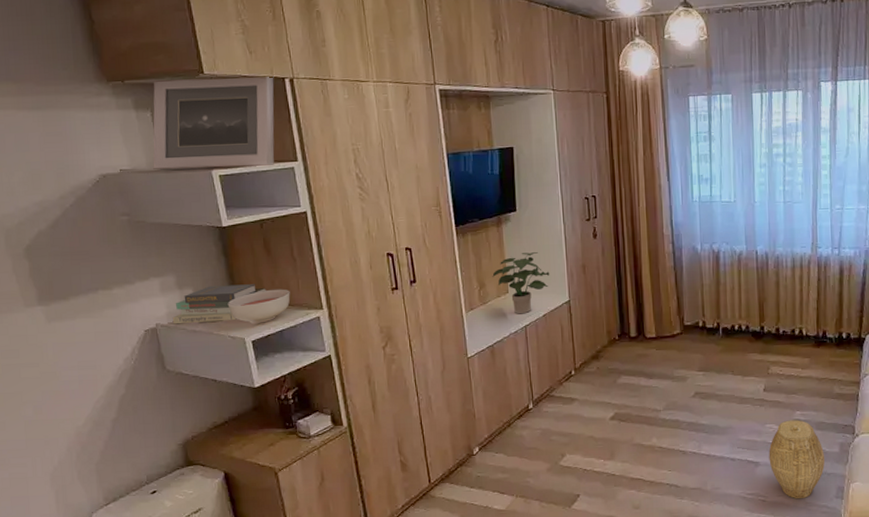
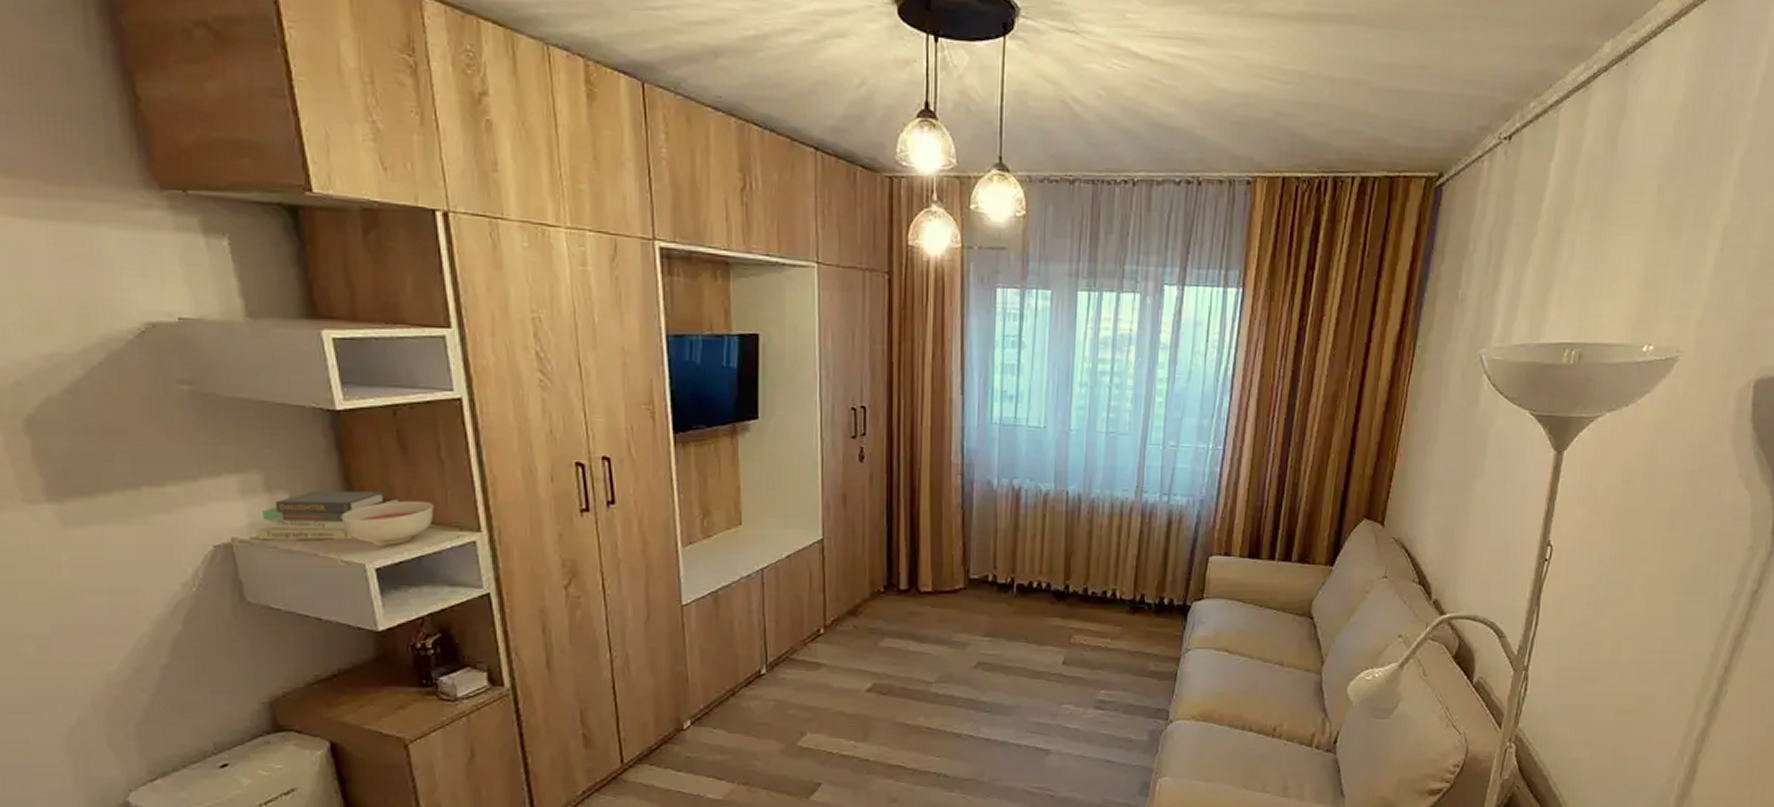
picture frame: present [153,74,275,170] -> none [230,195,420,332]
potted plant: present [492,252,550,314] -> none [721,474,799,553]
woven basket: present [768,420,825,499] -> none [1062,700,1131,795]

